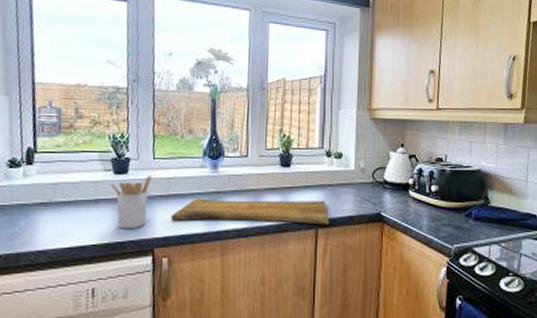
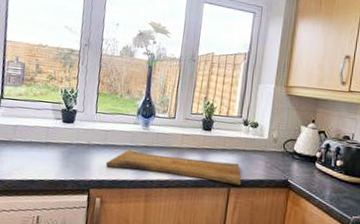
utensil holder: present [110,175,152,230] -> none [59,126,93,171]

